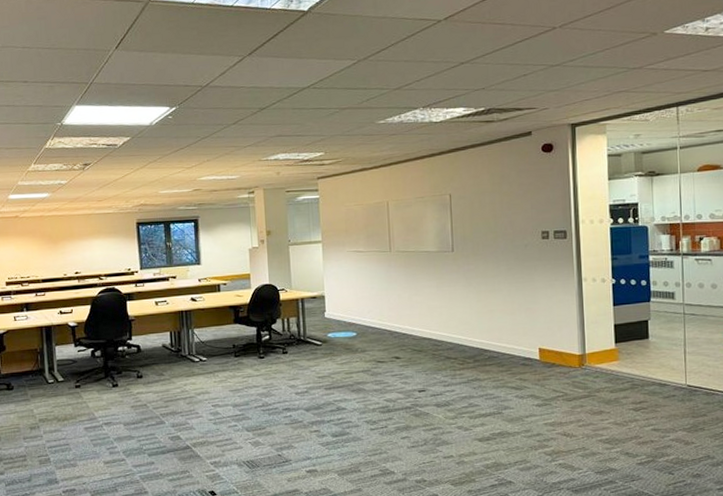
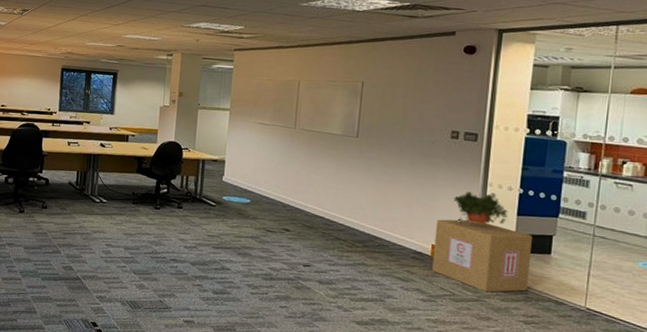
cardboard box: none [540,318,632,387] -> present [432,219,532,293]
potted plant: none [553,287,605,324] -> present [454,191,508,225]

